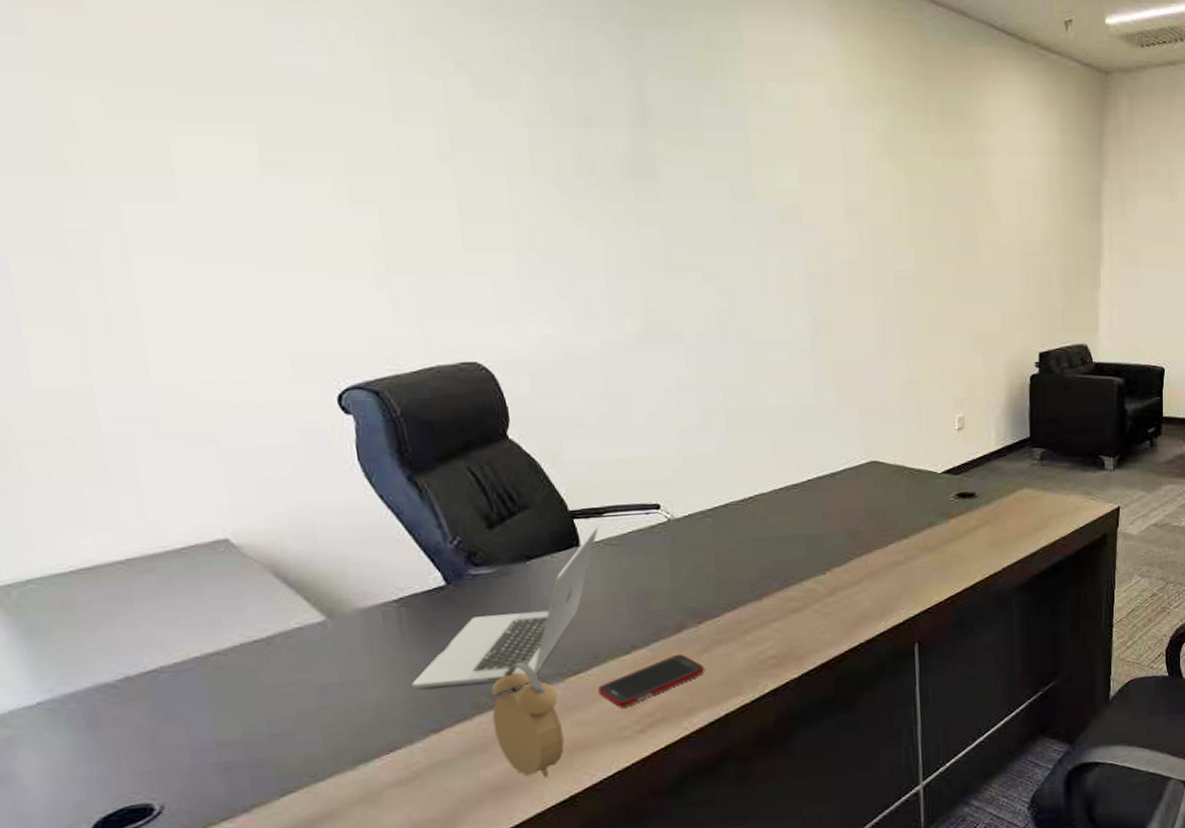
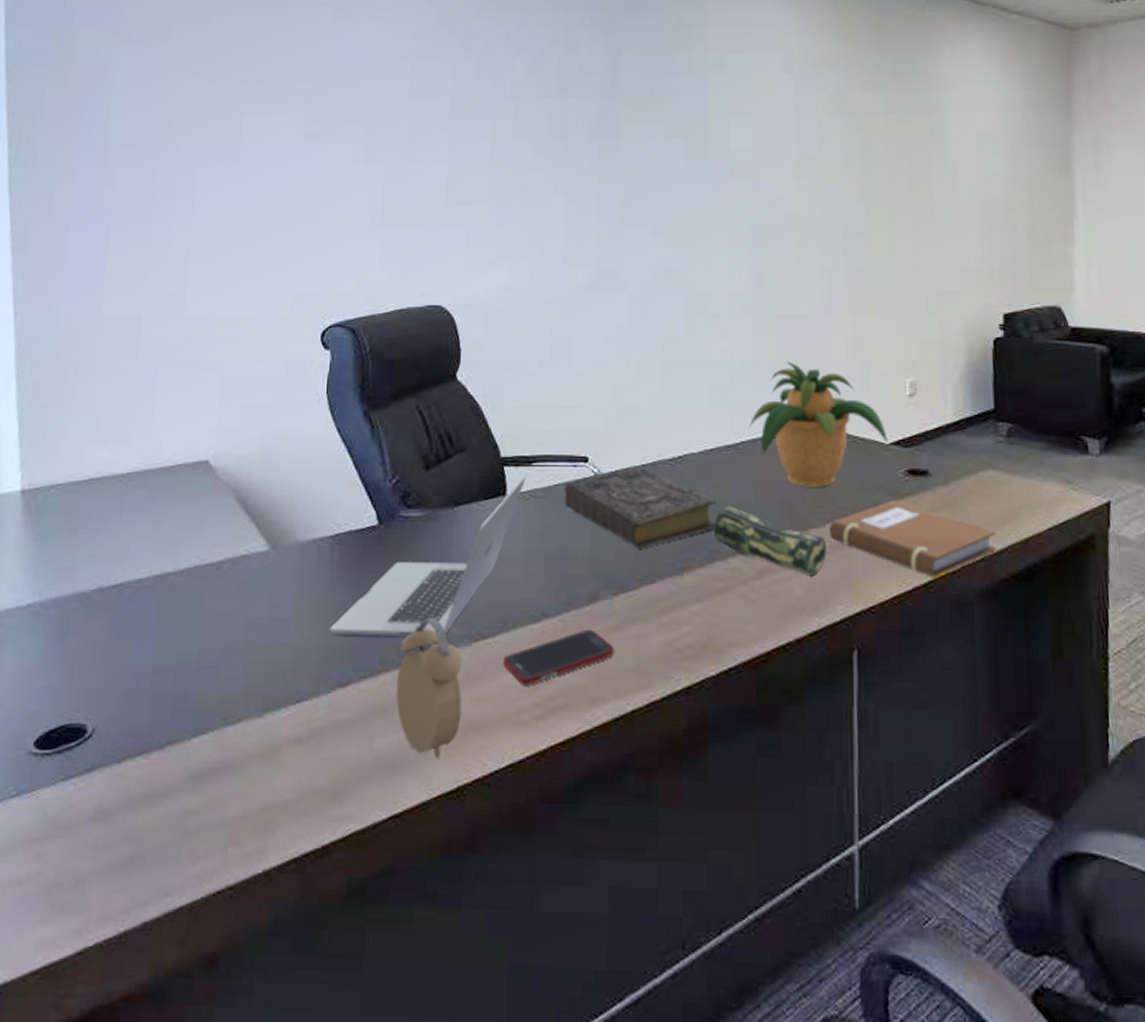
book: none [639,508,788,582] -> present [564,466,716,549]
pencil case: none [787,536,889,589] -> present [713,504,826,577]
potted plant: none [814,403,940,515] -> present [749,361,888,487]
notebook: none [891,520,1031,579] -> present [829,500,997,577]

